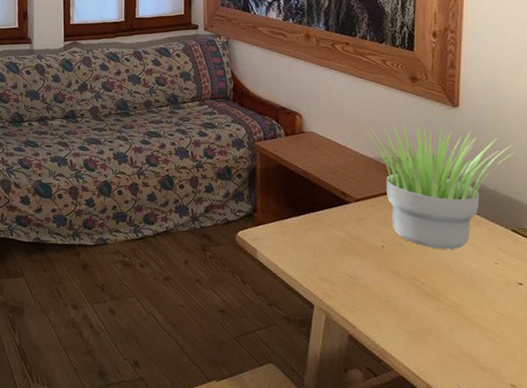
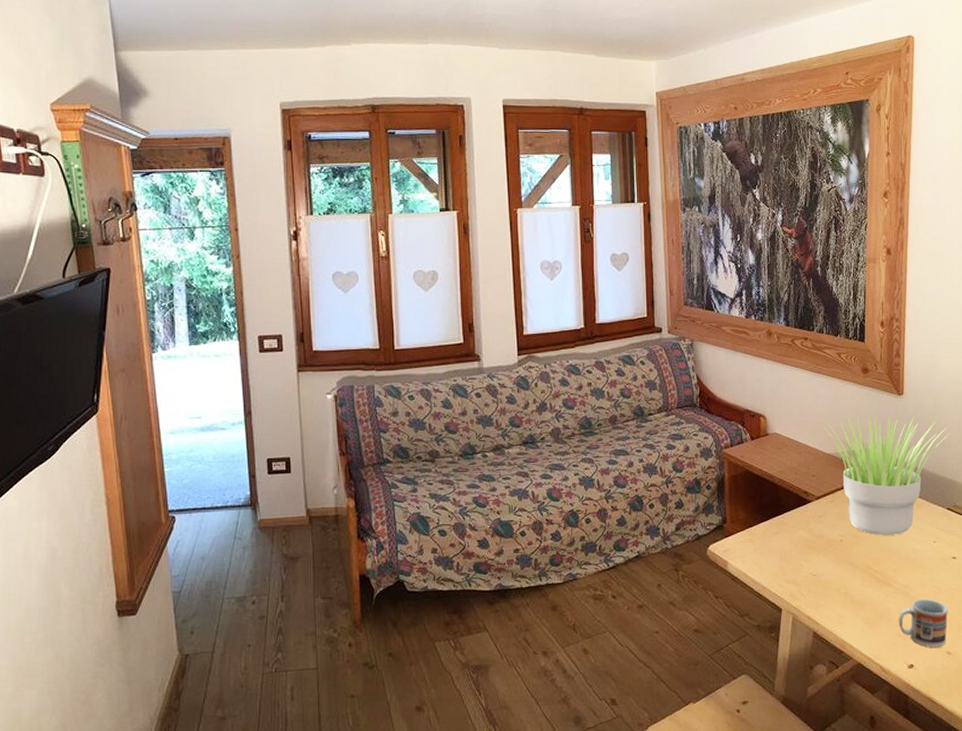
cup: none [449,321,512,378] -> present [898,599,948,648]

